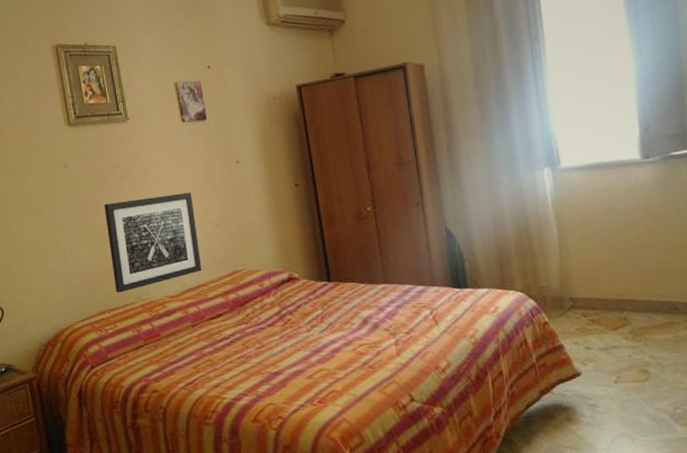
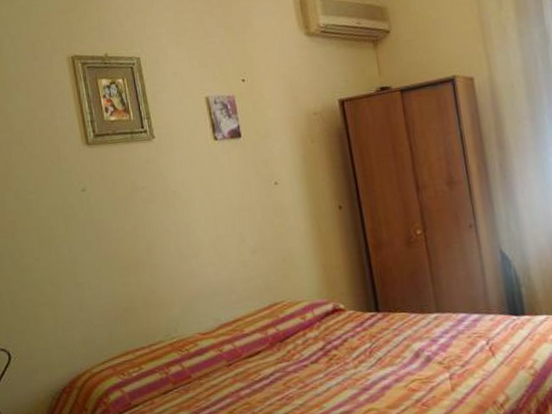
wall art: present [104,192,202,293] -> none [127,217,238,331]

